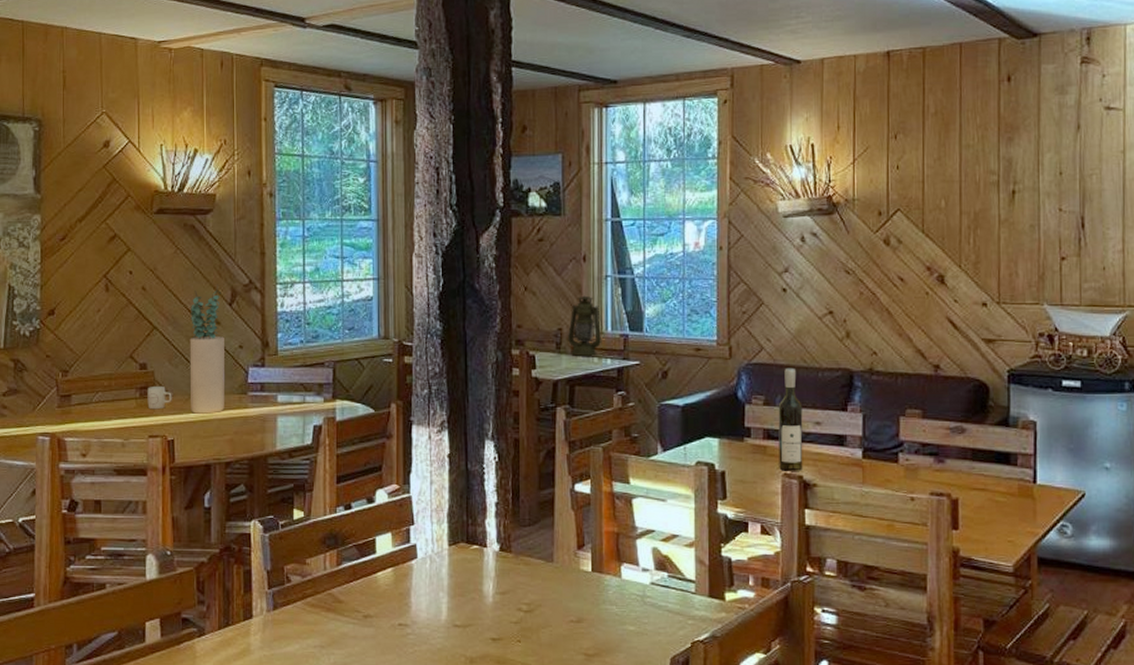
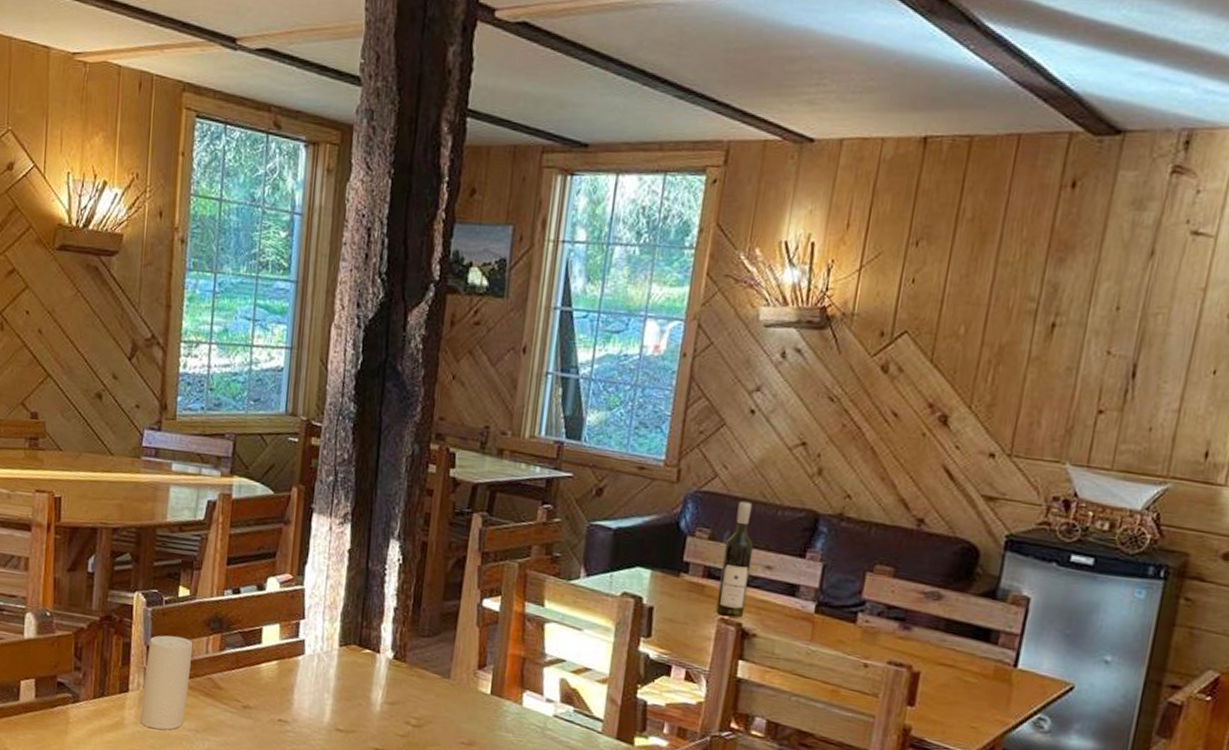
mug: present [147,387,172,410] -> none [36,438,62,464]
vase: present [189,284,224,414] -> none [80,335,122,475]
candle: none [266,557,311,651] -> present [140,635,193,730]
lantern: present [568,295,605,356] -> none [494,392,538,462]

